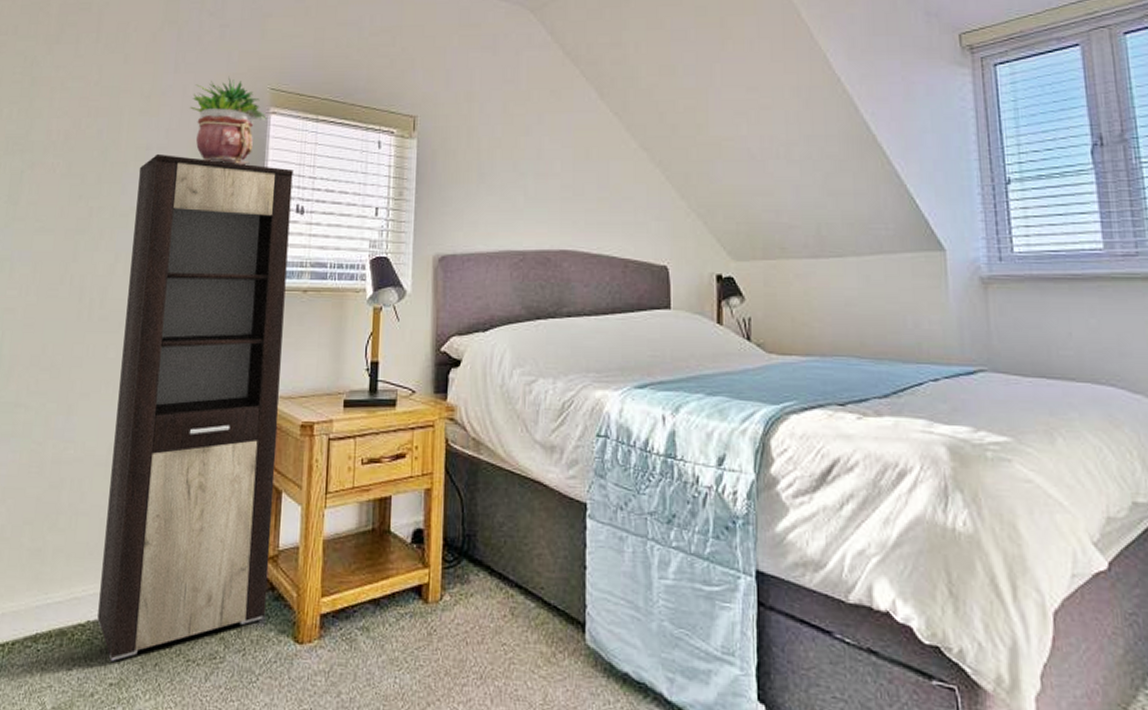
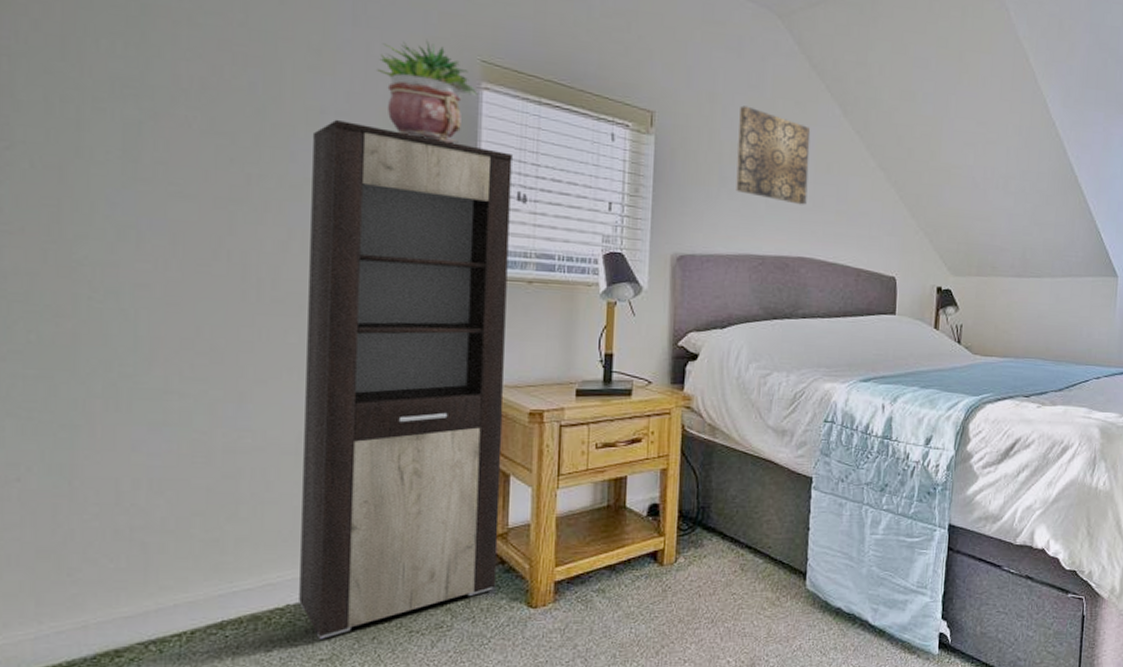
wall art: none [494,100,567,195] -> present [736,105,811,205]

